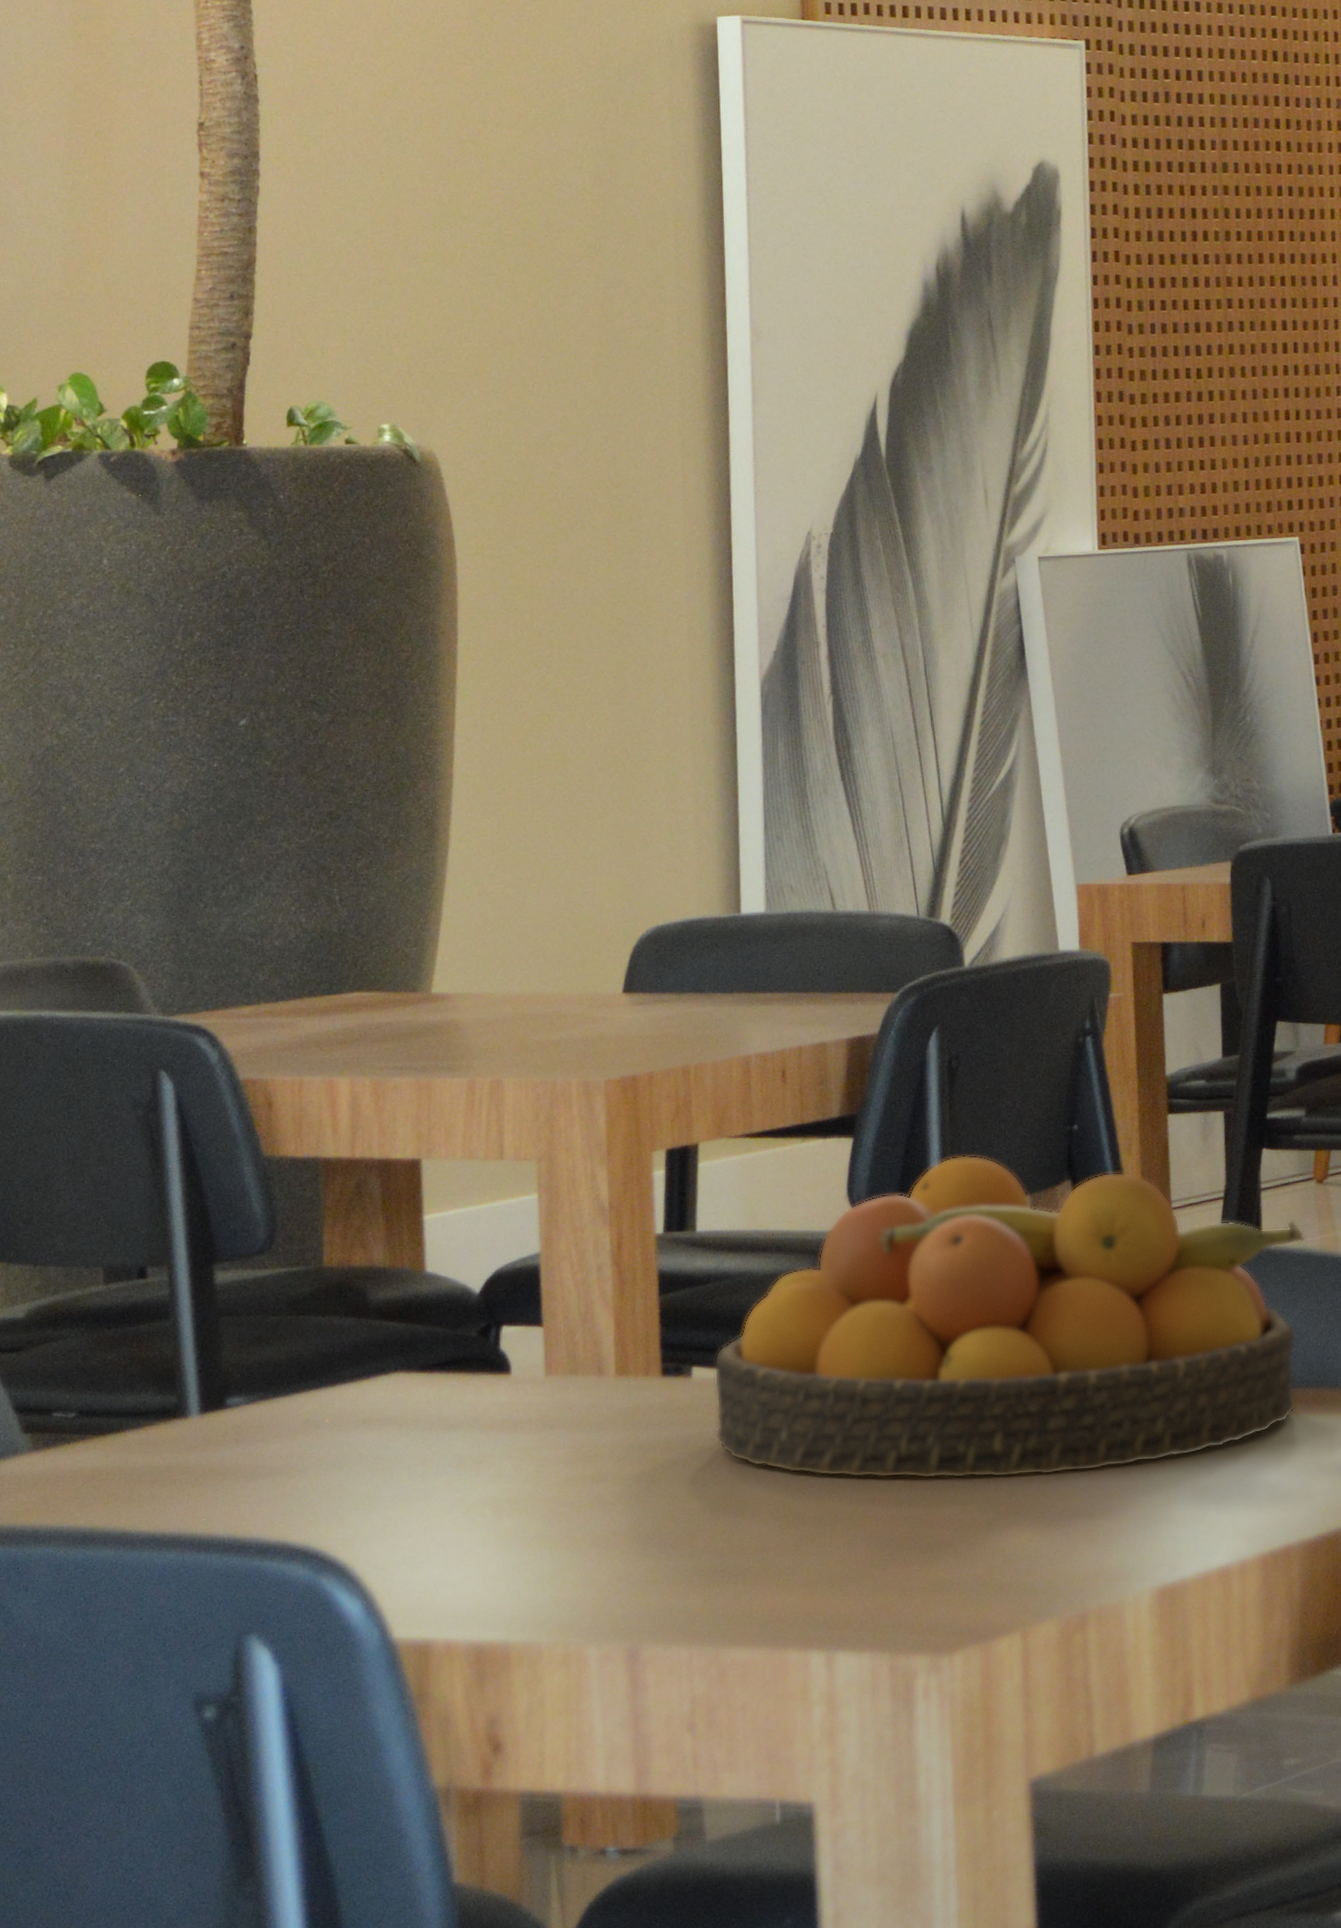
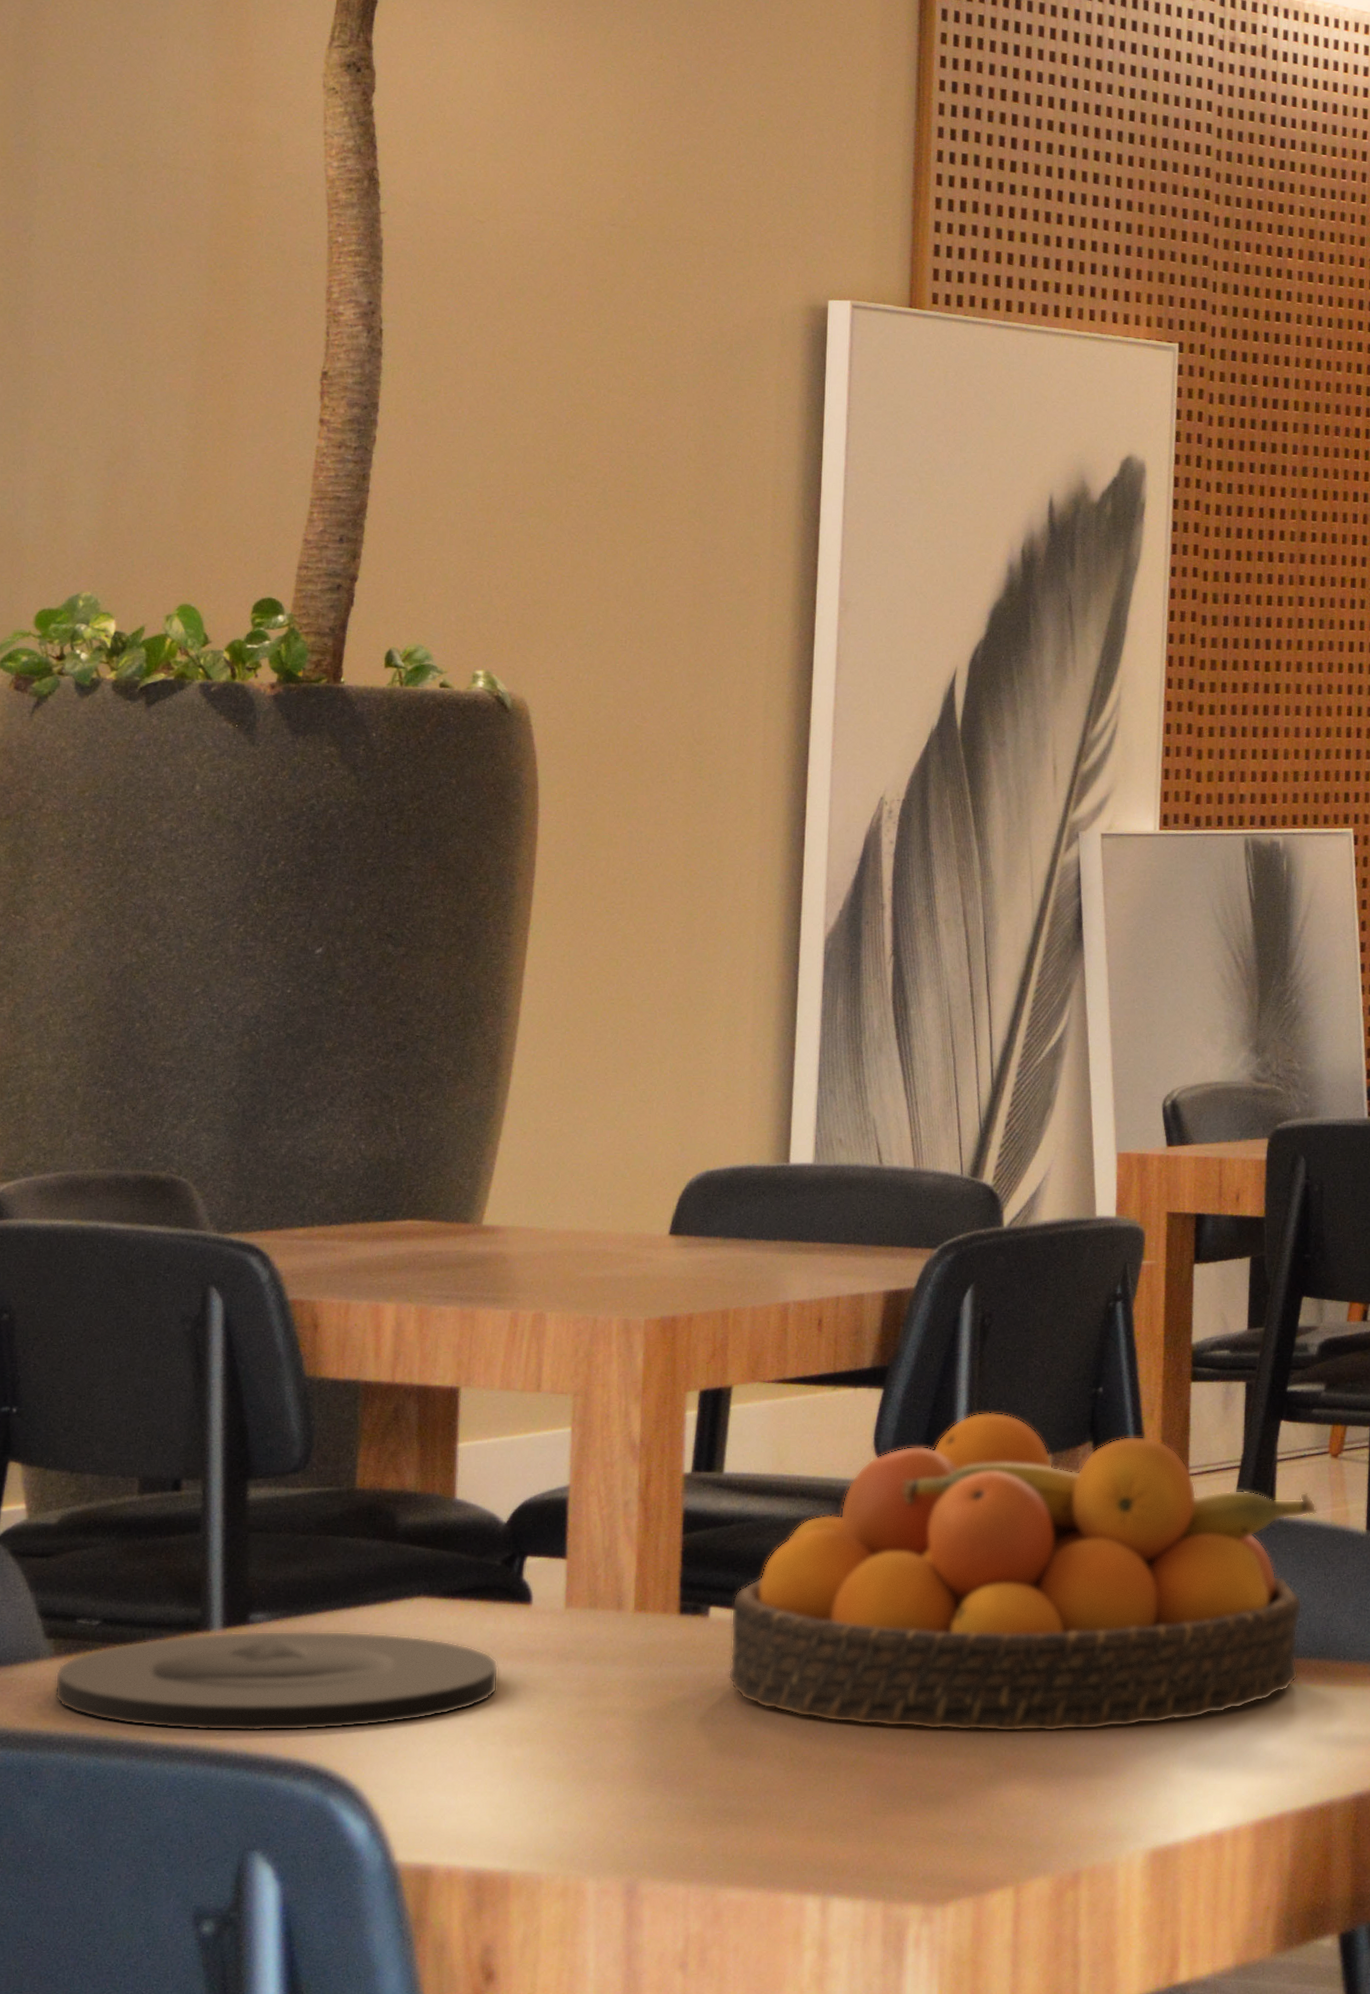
plate: none [35,1410,483,1518] -> present [54,1631,499,1732]

